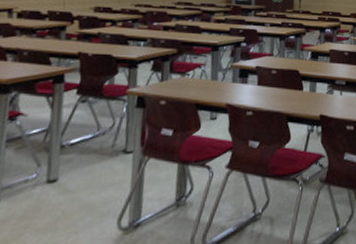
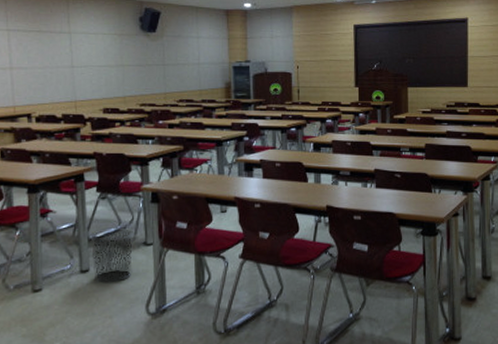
waste bin: none [61,134,114,195] -> present [90,229,135,283]

